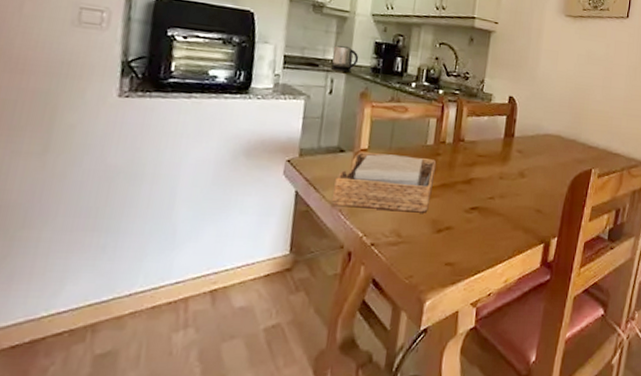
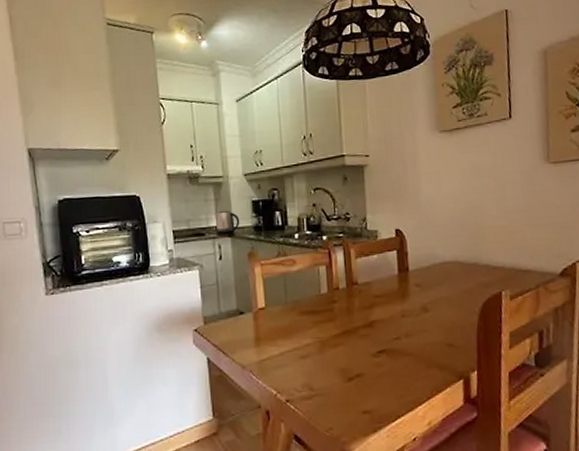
napkin holder: present [331,152,437,213] -> none [240,307,335,368]

